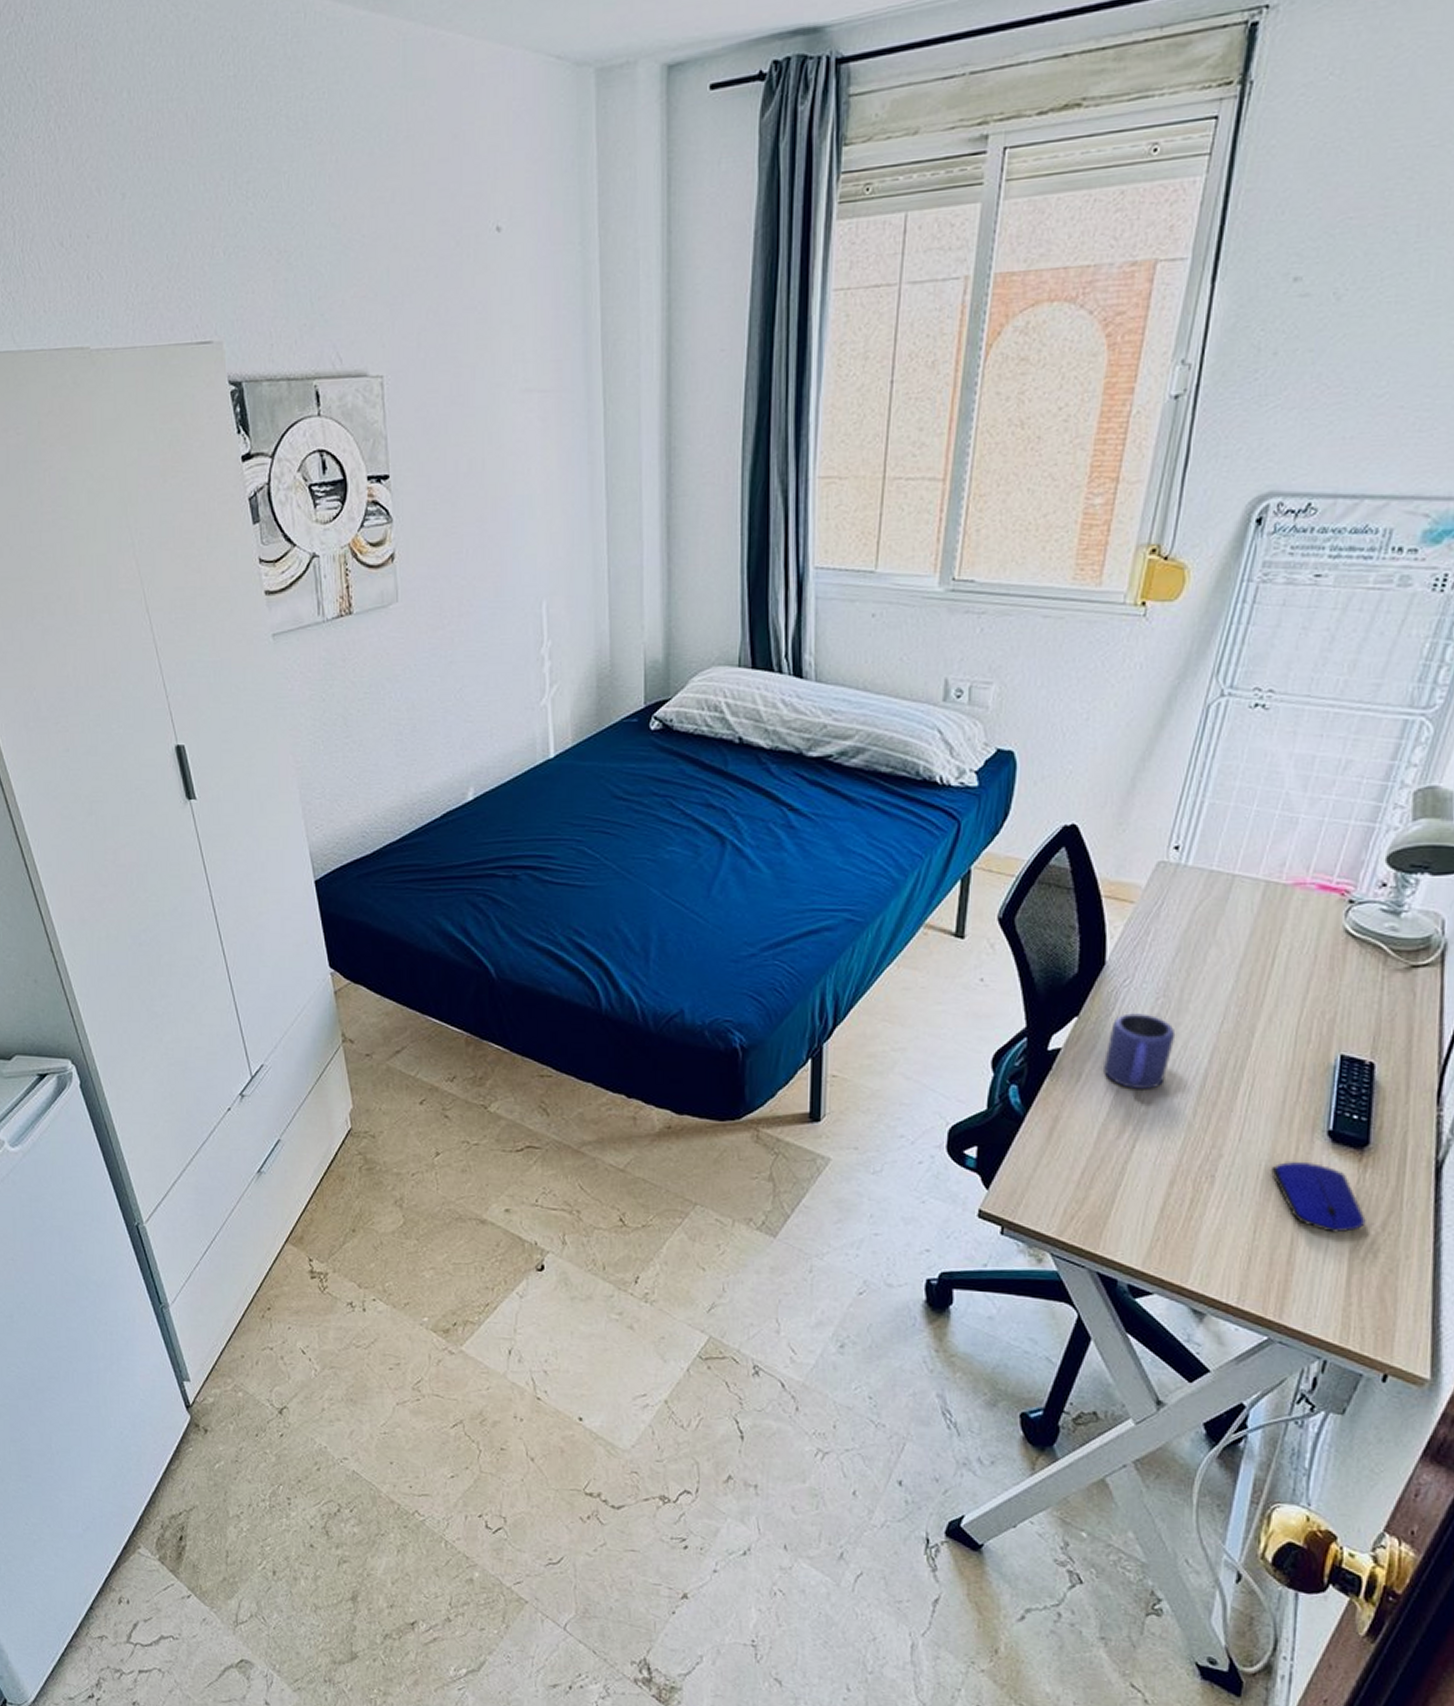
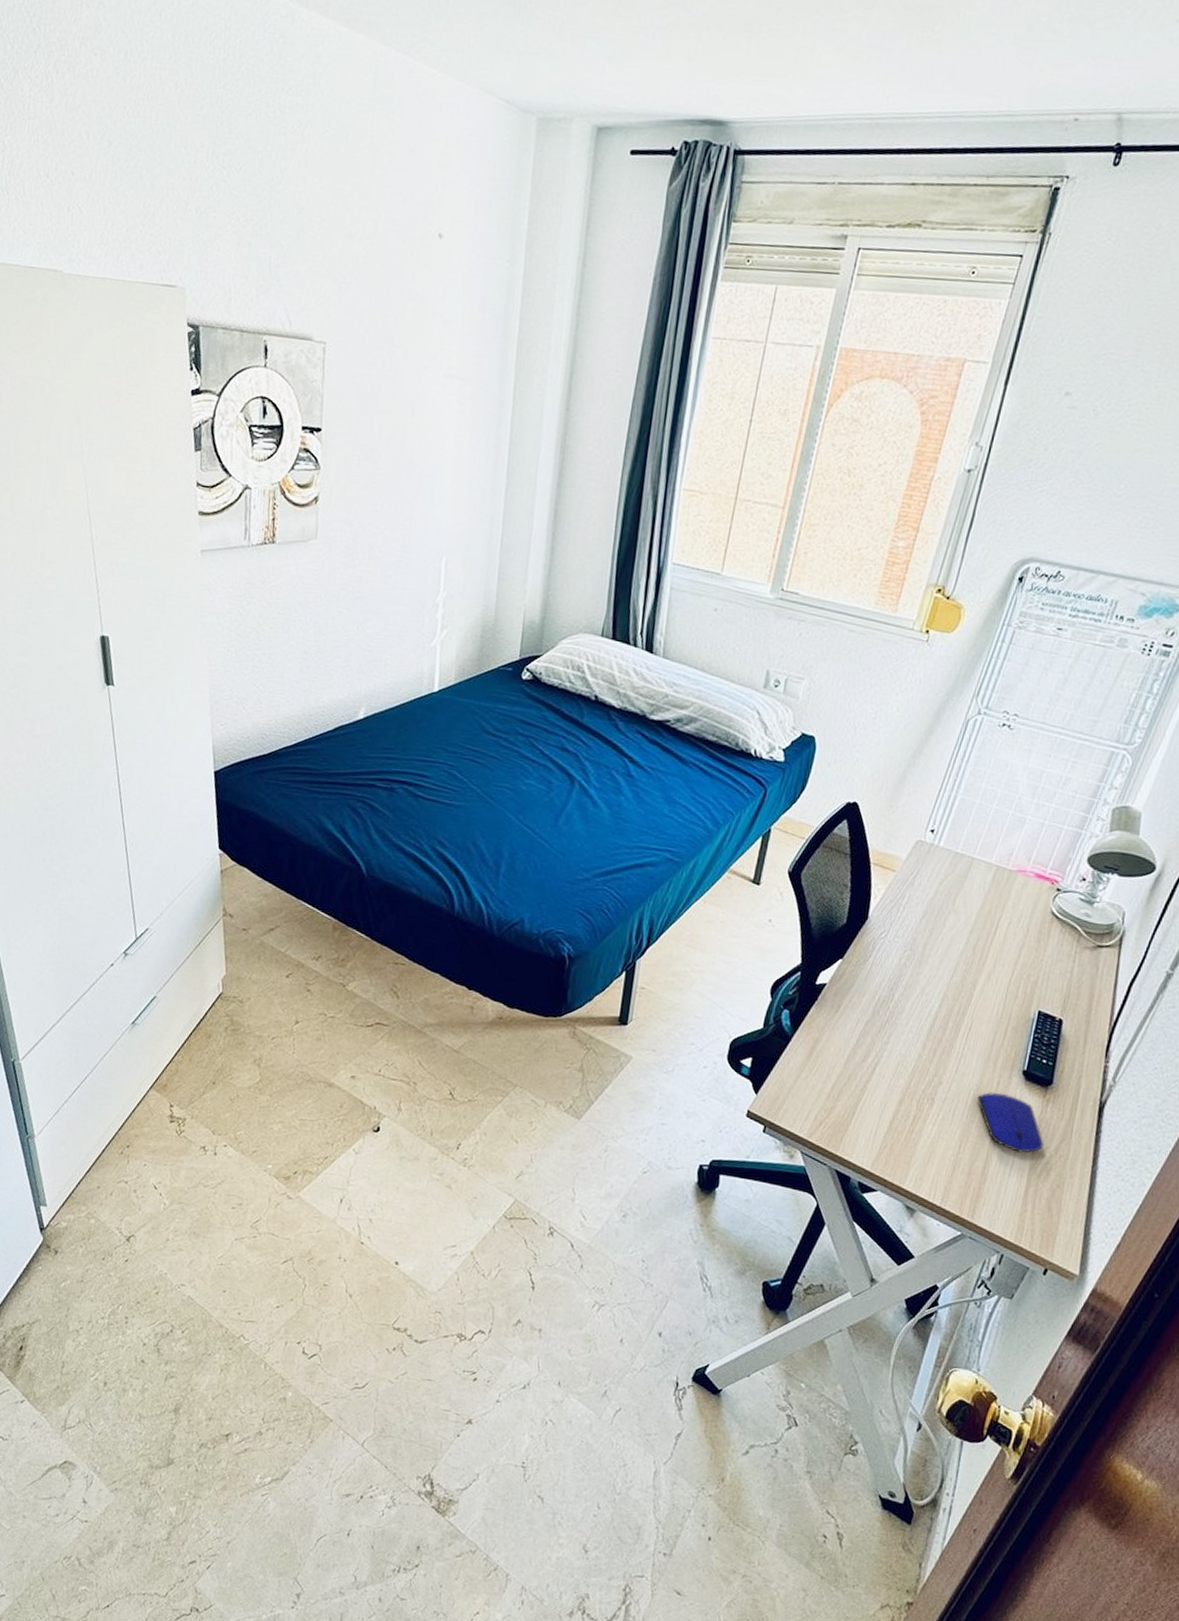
mug: present [1104,1013,1176,1089] -> none [858,960,917,1024]

